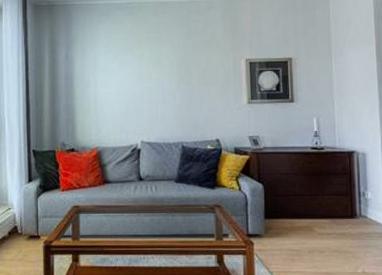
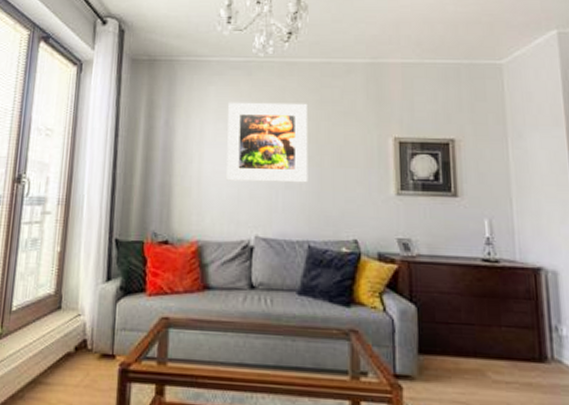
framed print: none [115,35,181,100] -> present [226,102,308,183]

